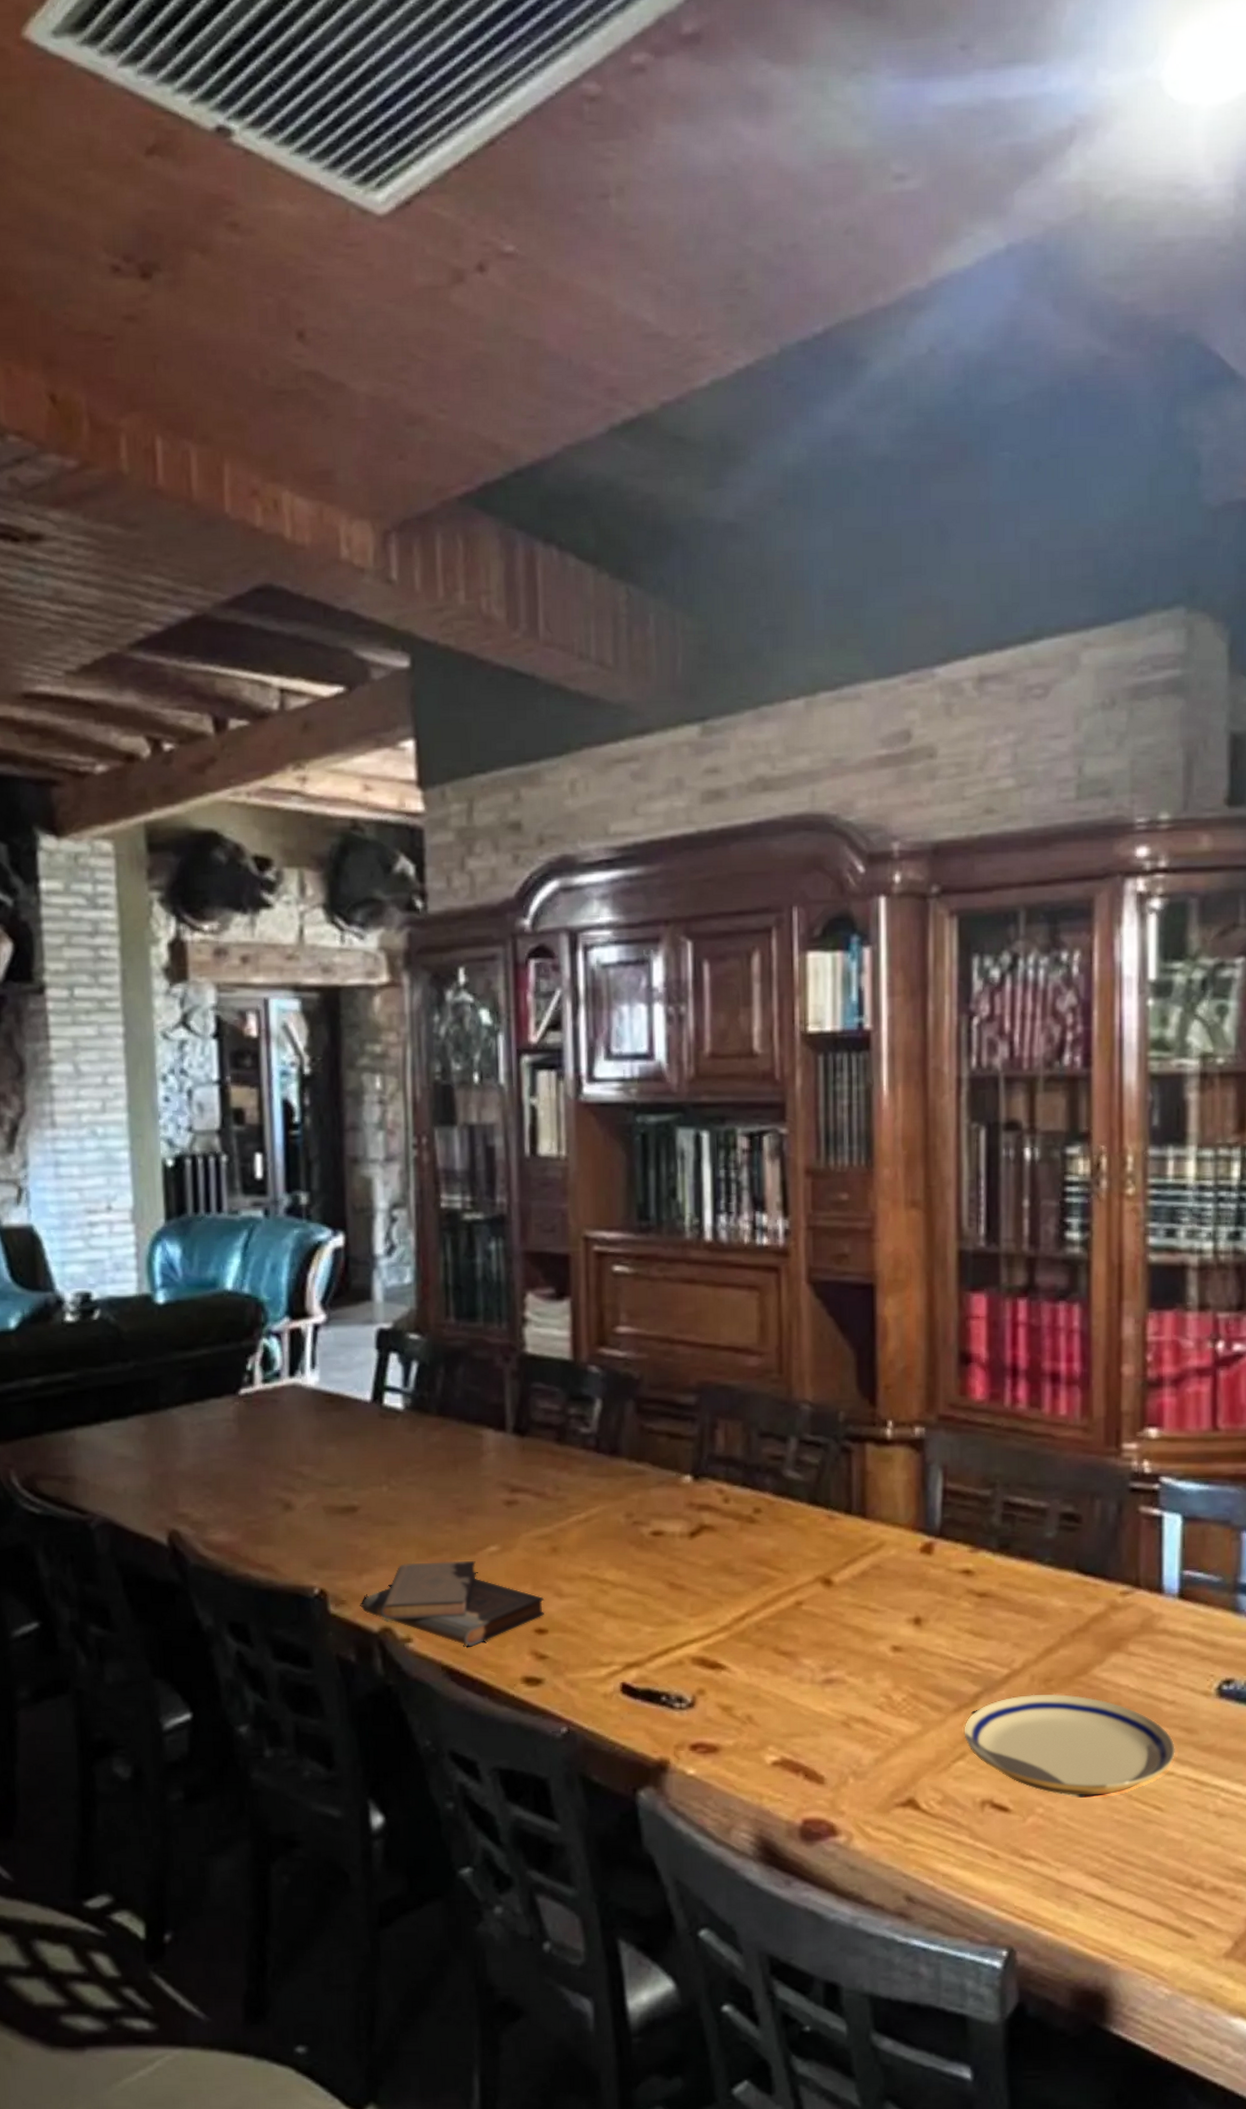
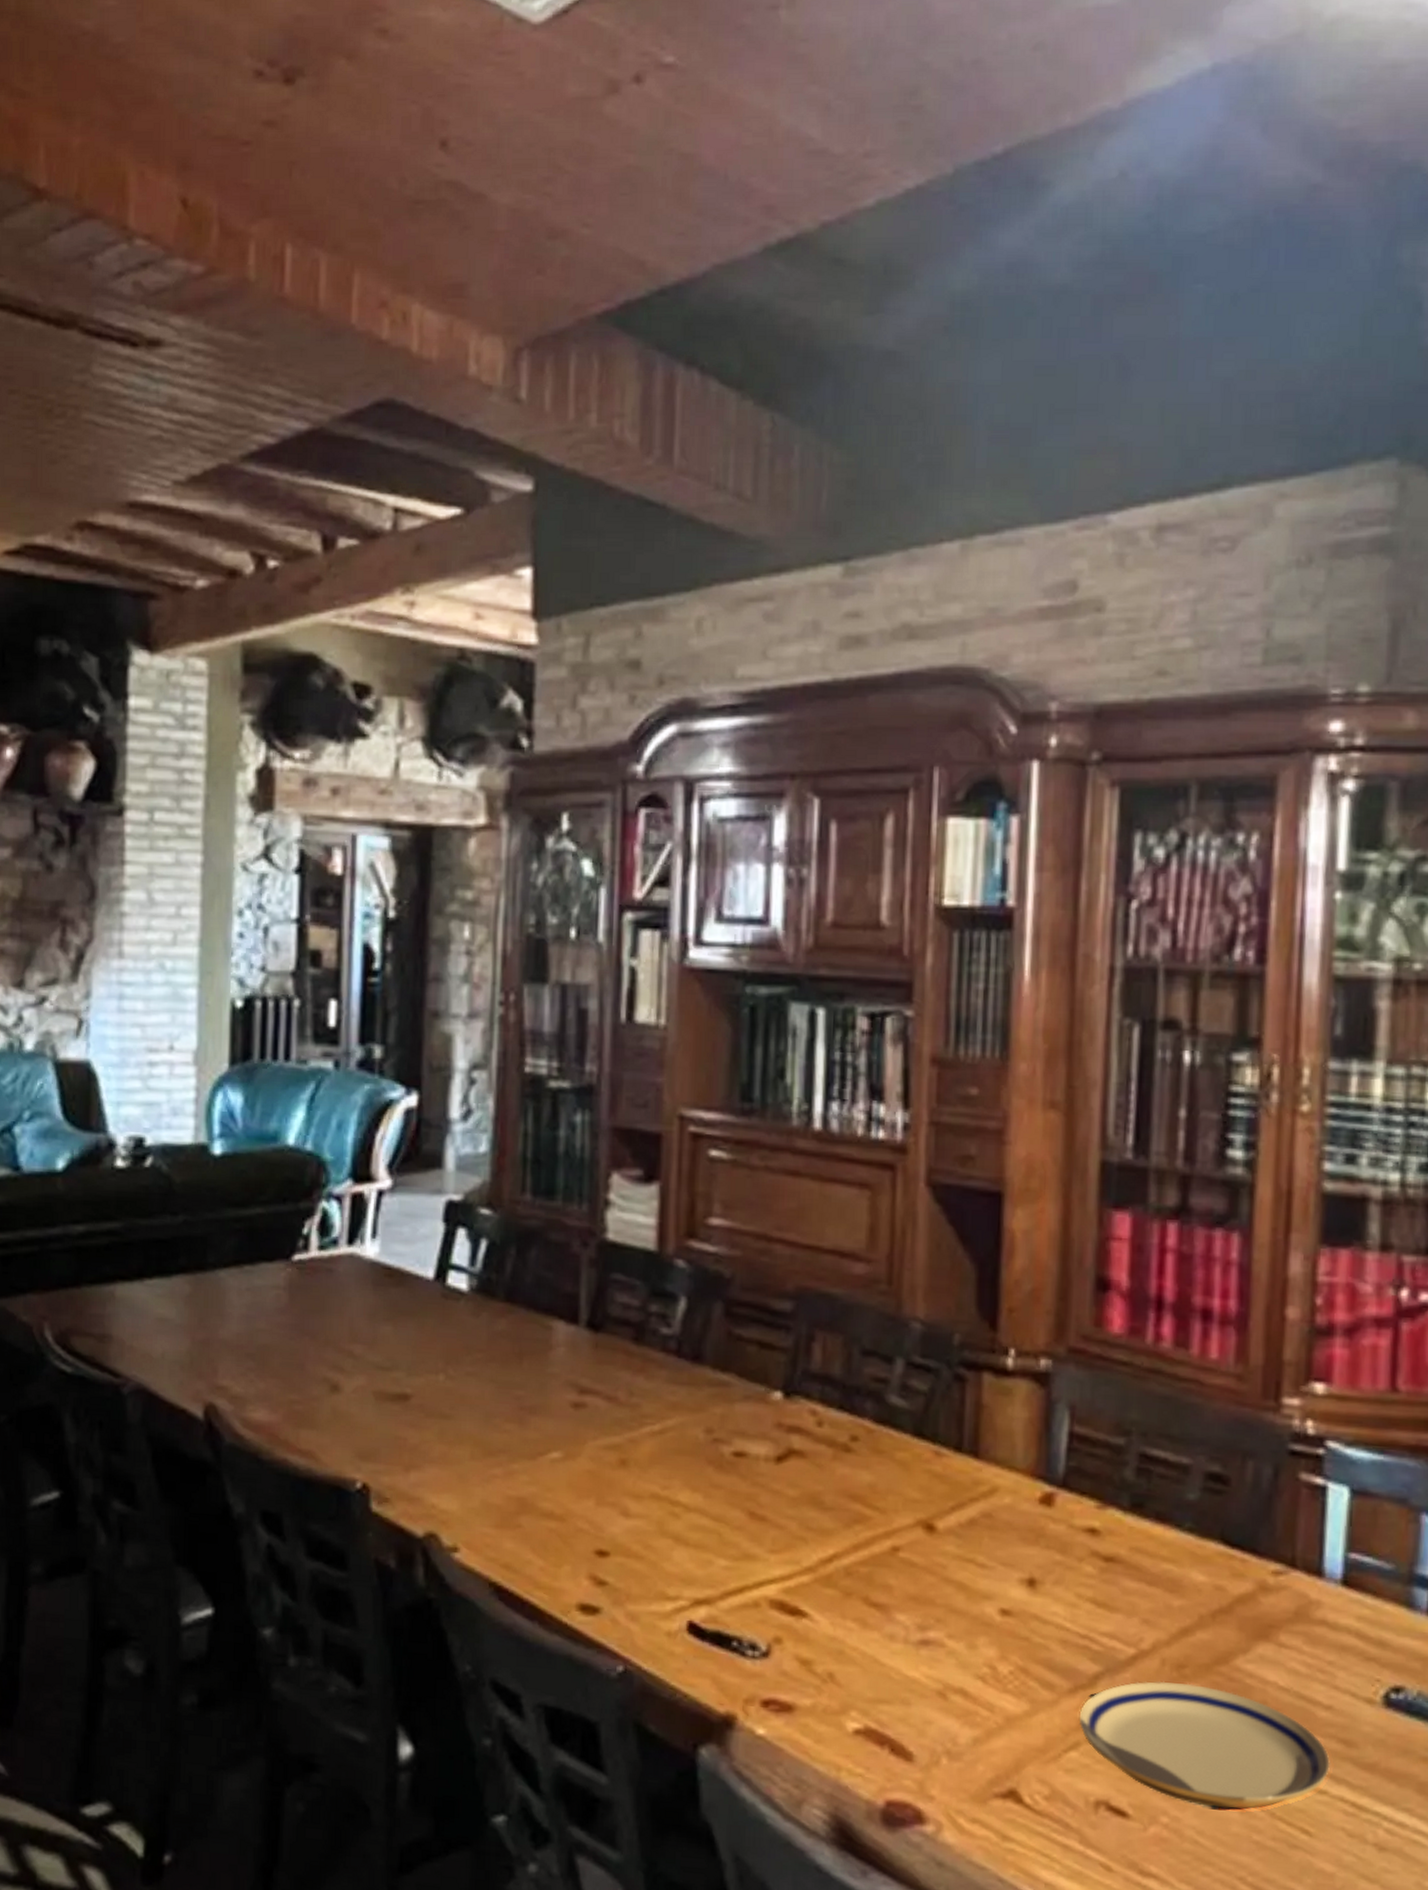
diary: present [362,1560,544,1646] -> none [407,1463,608,1563]

